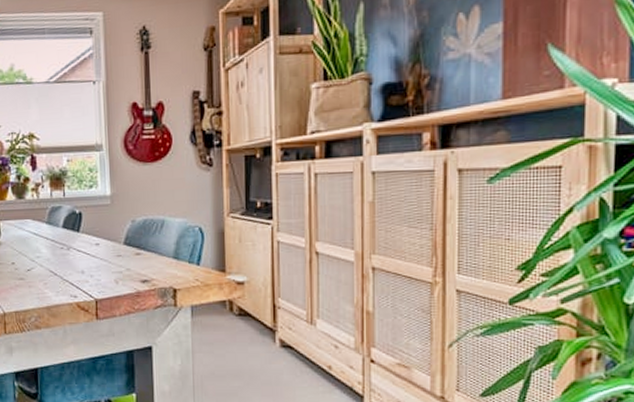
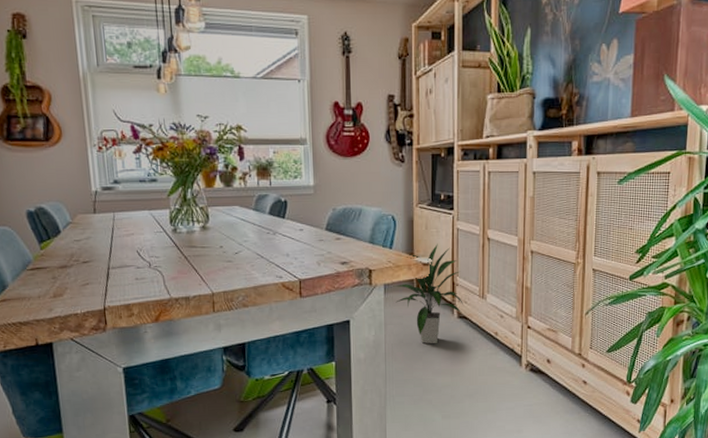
indoor plant: none [204,259,287,378] -> present [395,244,463,344]

